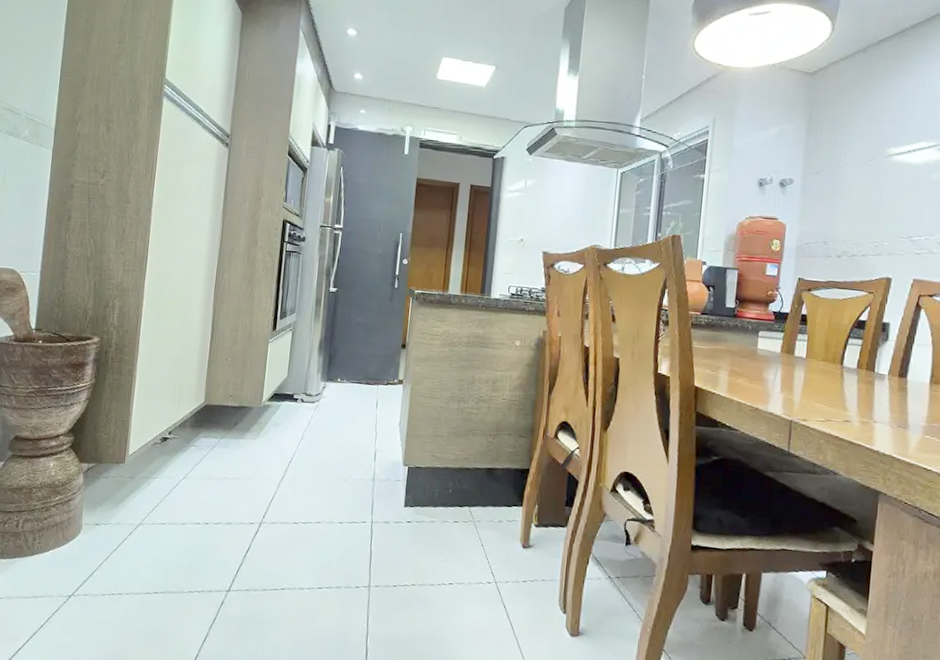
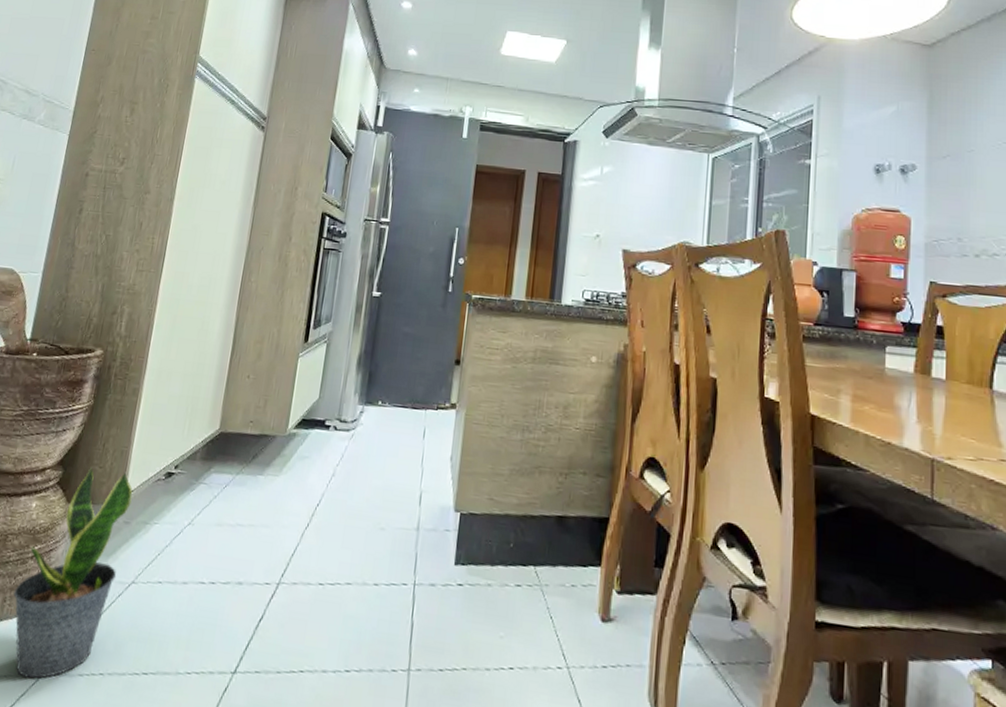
potted plant: none [41,434,135,599] -> present [13,467,133,679]

